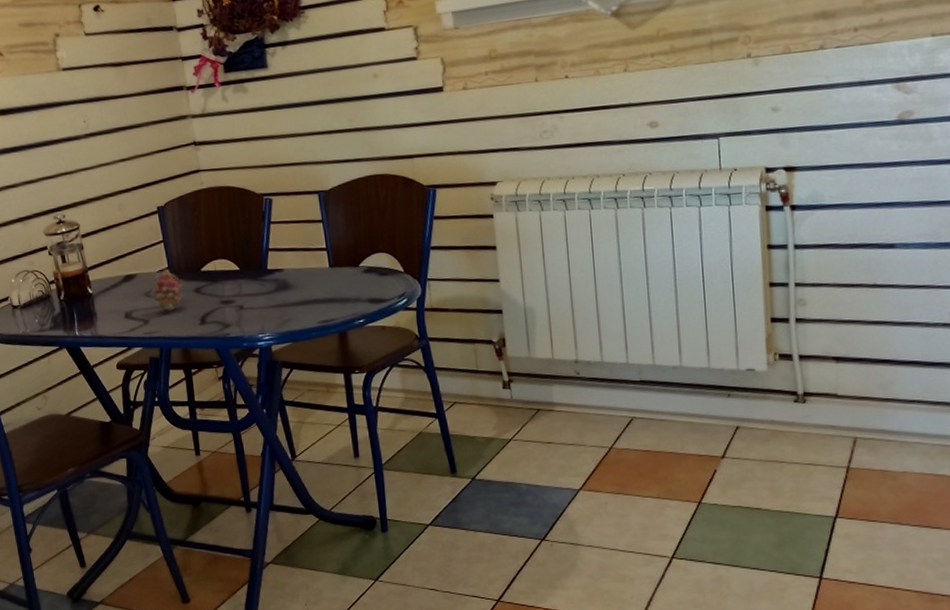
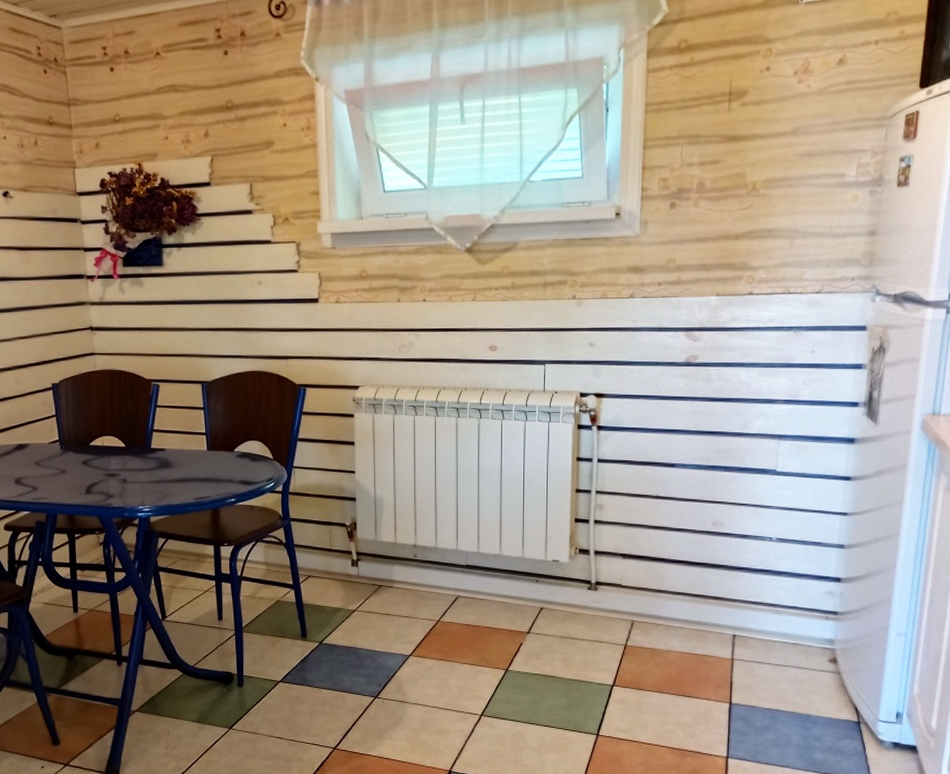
fruit: present [151,267,184,312] -> none [41,439,72,480]

